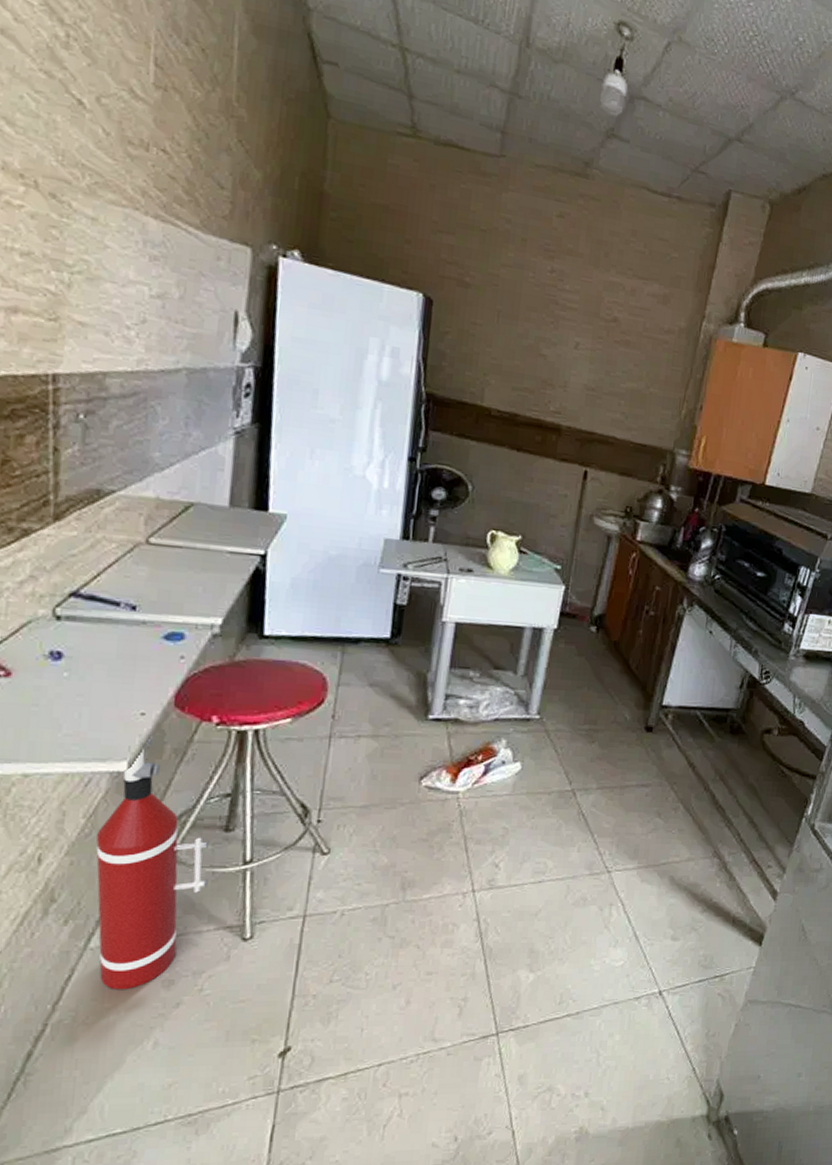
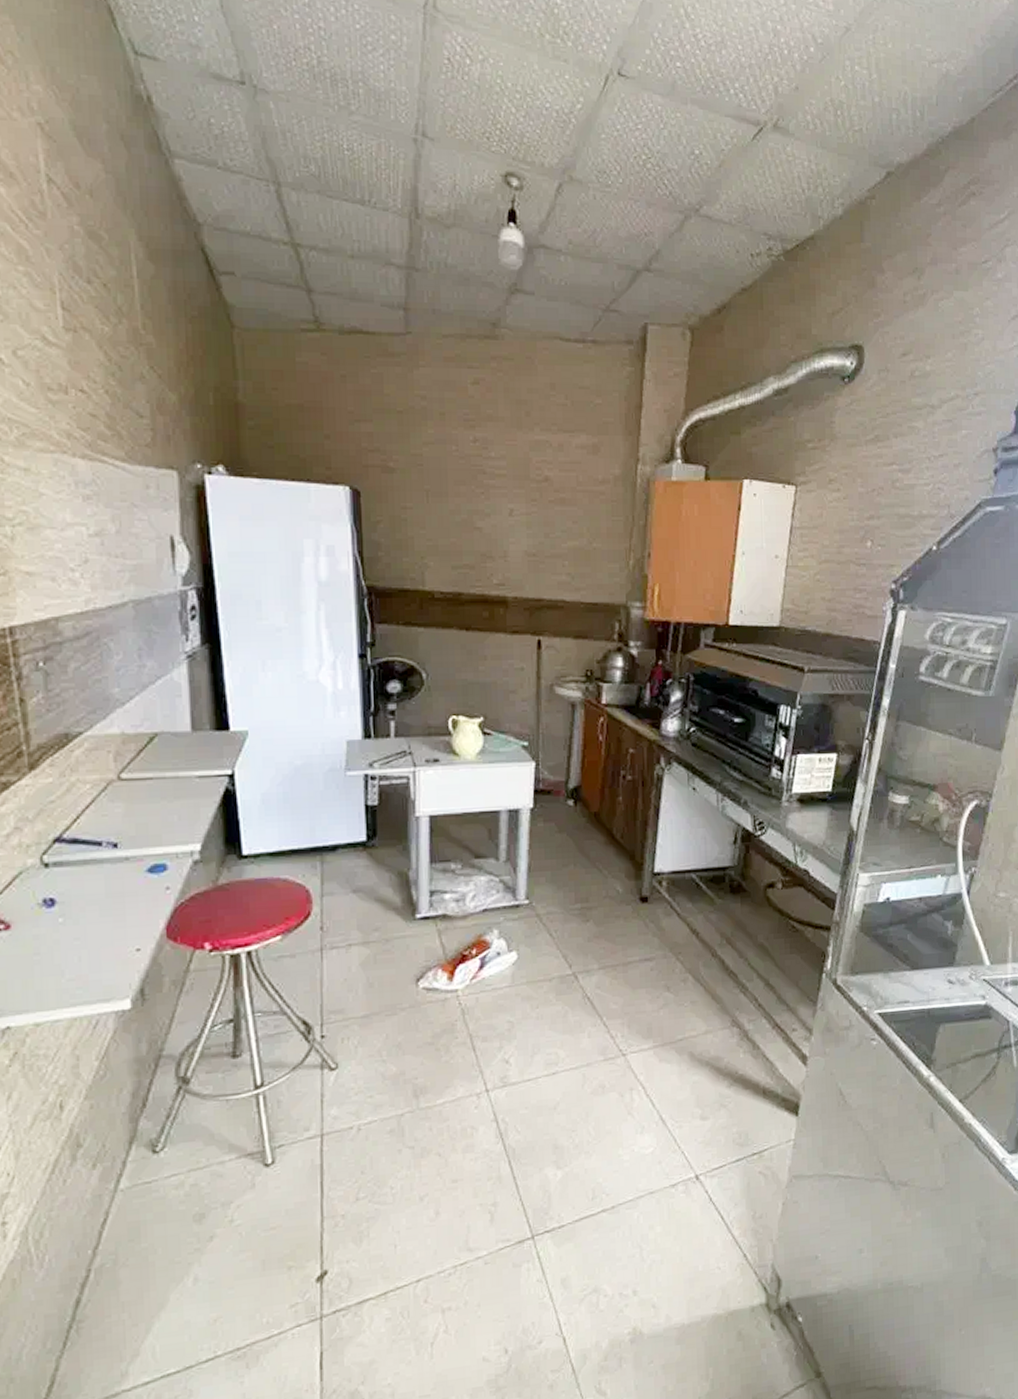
fire extinguisher: present [96,733,210,990] -> none [112,968,223,1229]

